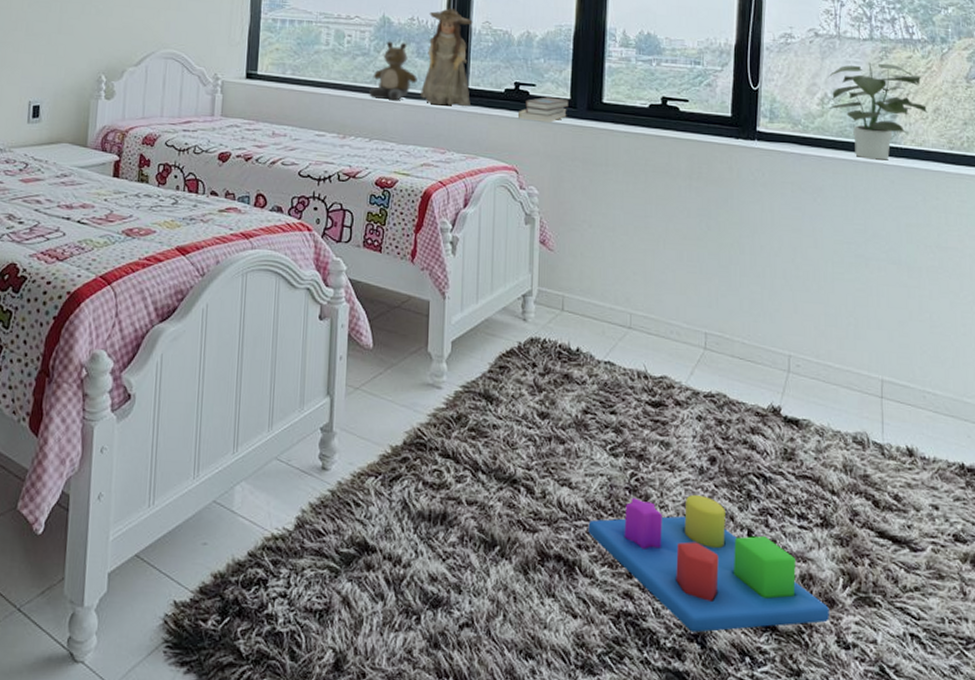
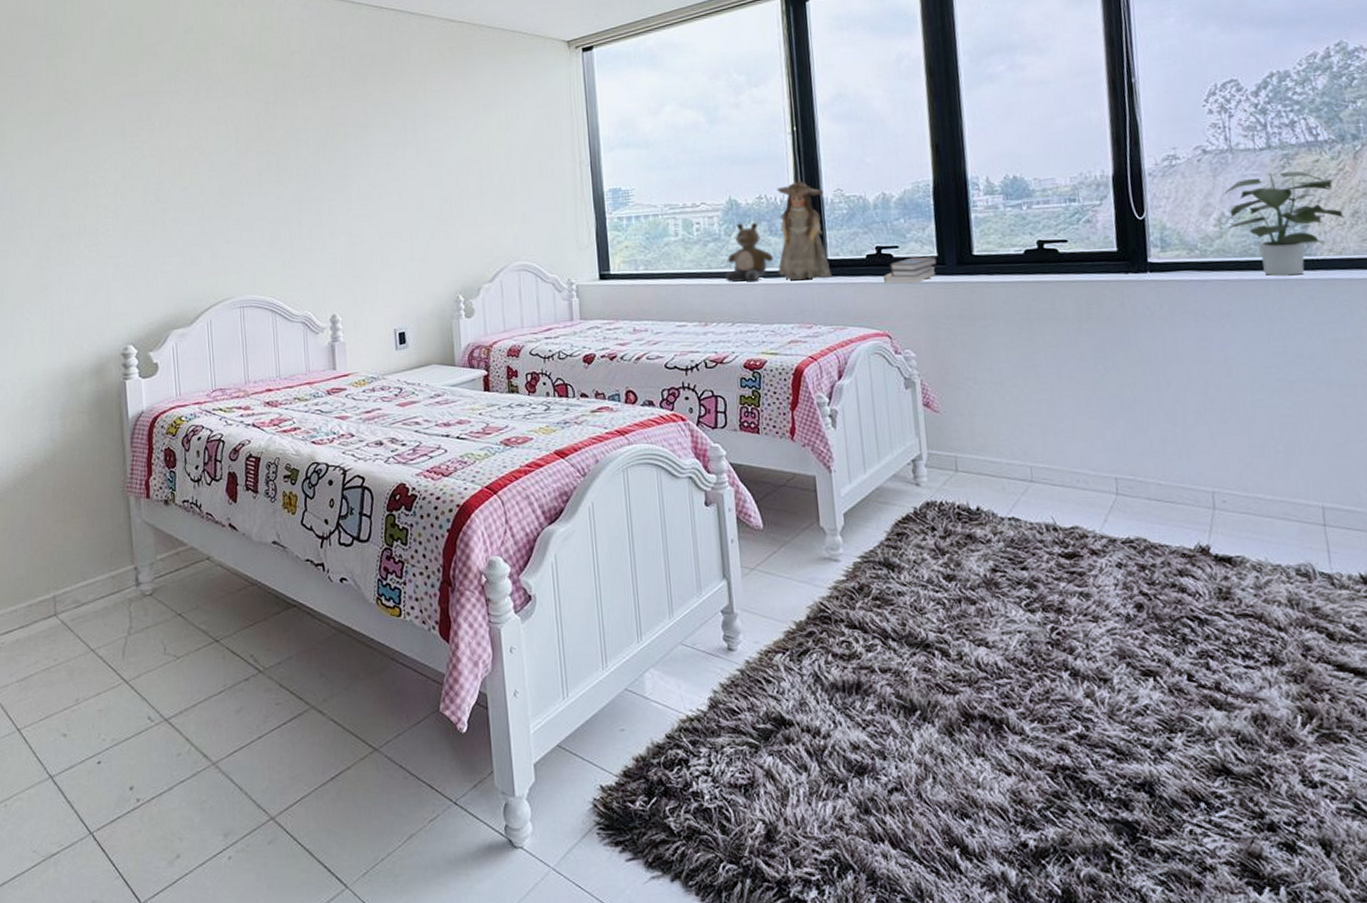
toy blocks: present [588,494,829,633] -> none [1011,643,1290,782]

